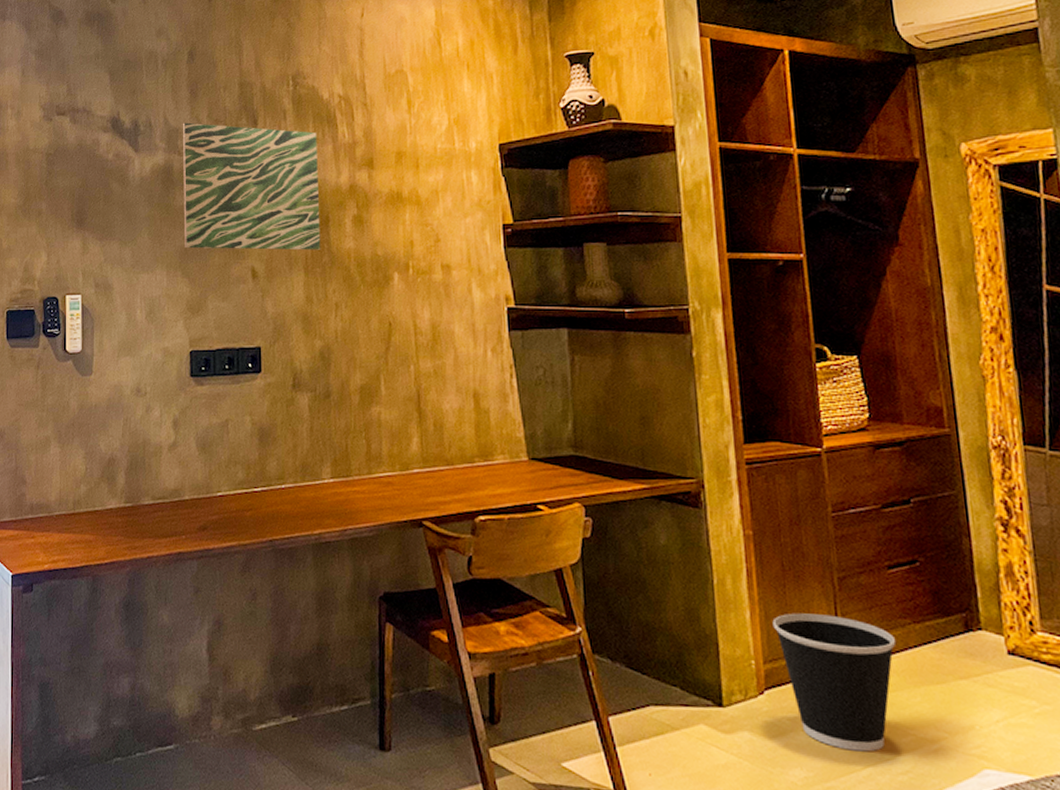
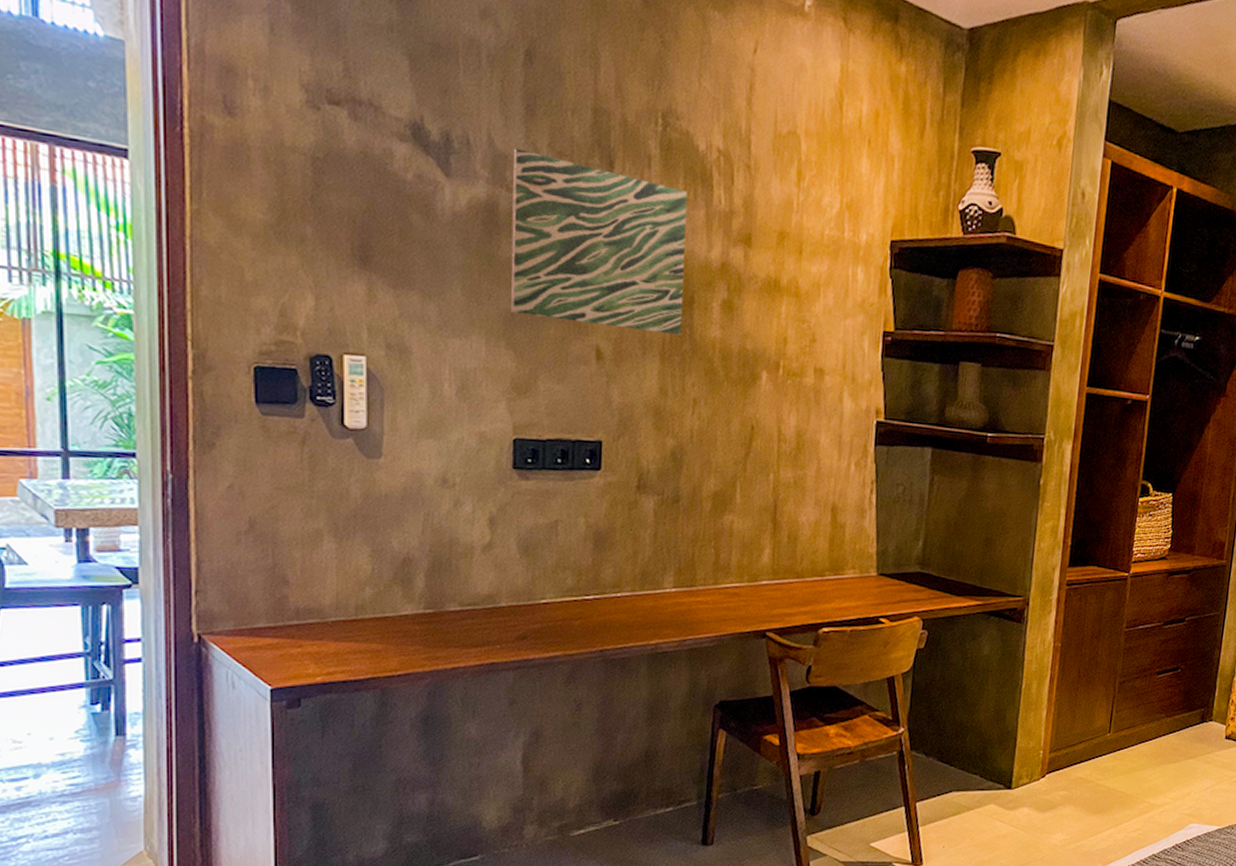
wastebasket: present [772,613,897,752] -> none [1062,711,1151,817]

